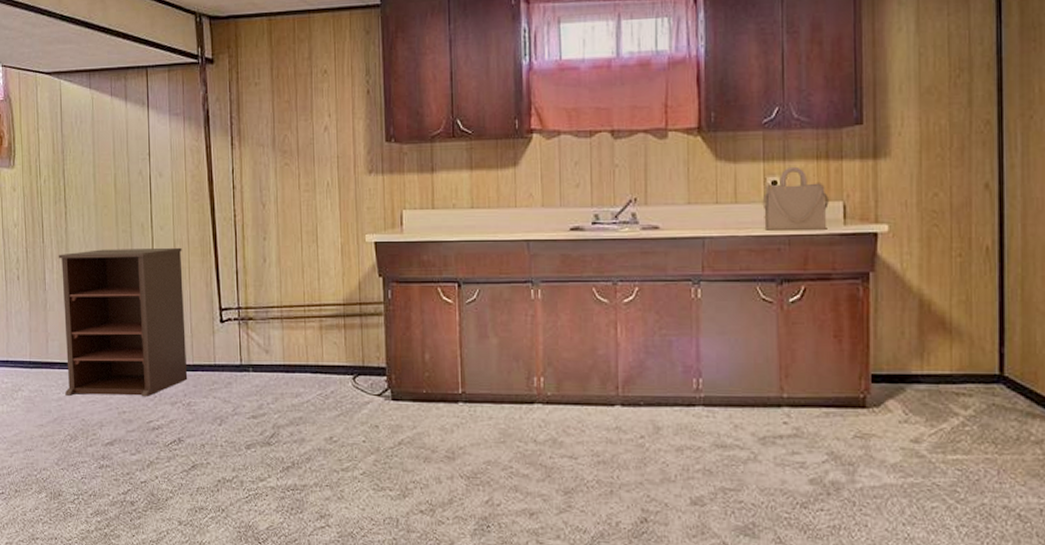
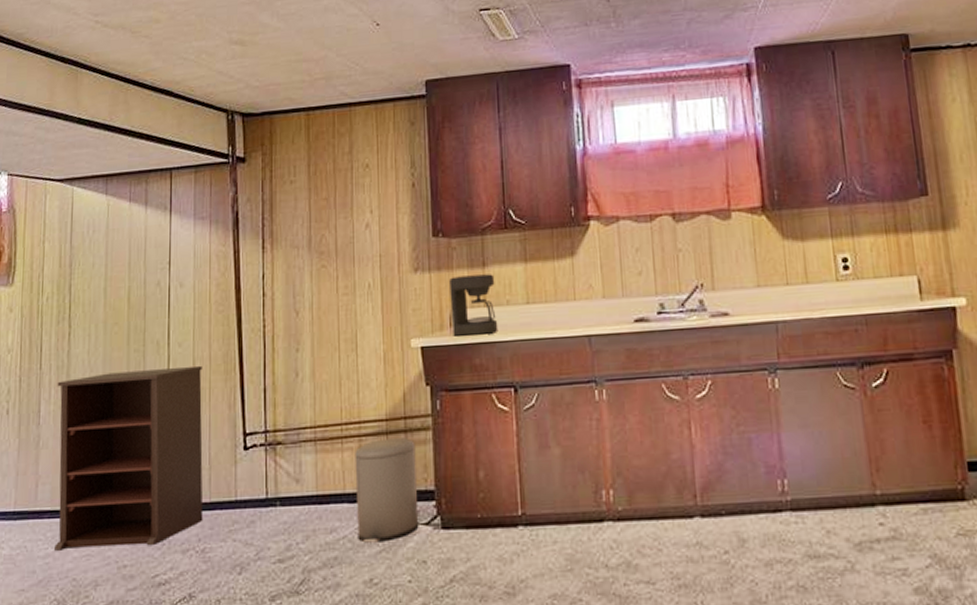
pedal bin: none [316,321,372,408] -> present [355,438,419,543]
coffee maker: none [401,179,445,236] -> present [450,274,498,338]
handbag: present [762,166,829,232] -> none [834,241,903,312]

